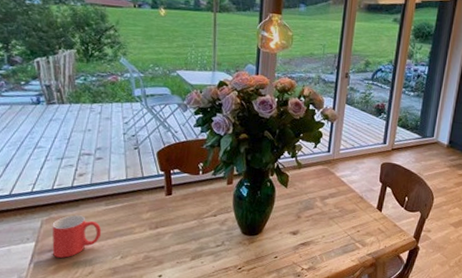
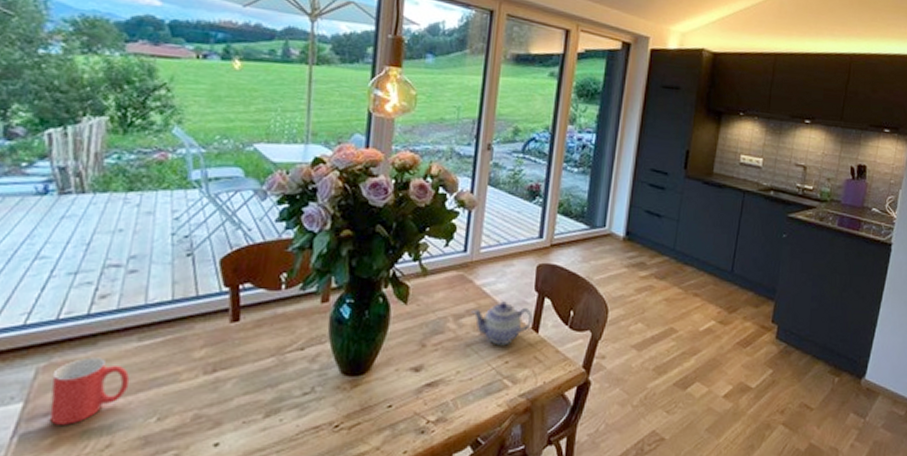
teapot: none [333,188,378,220] -> present [471,301,532,346]

